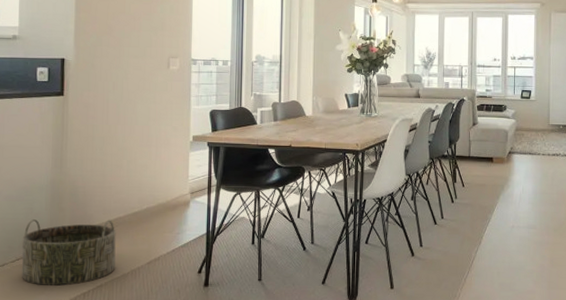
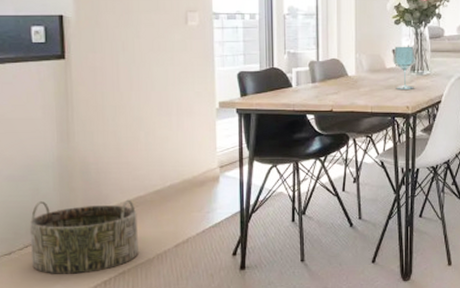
wine glass: none [344,91,366,129] -> present [392,46,417,89]

